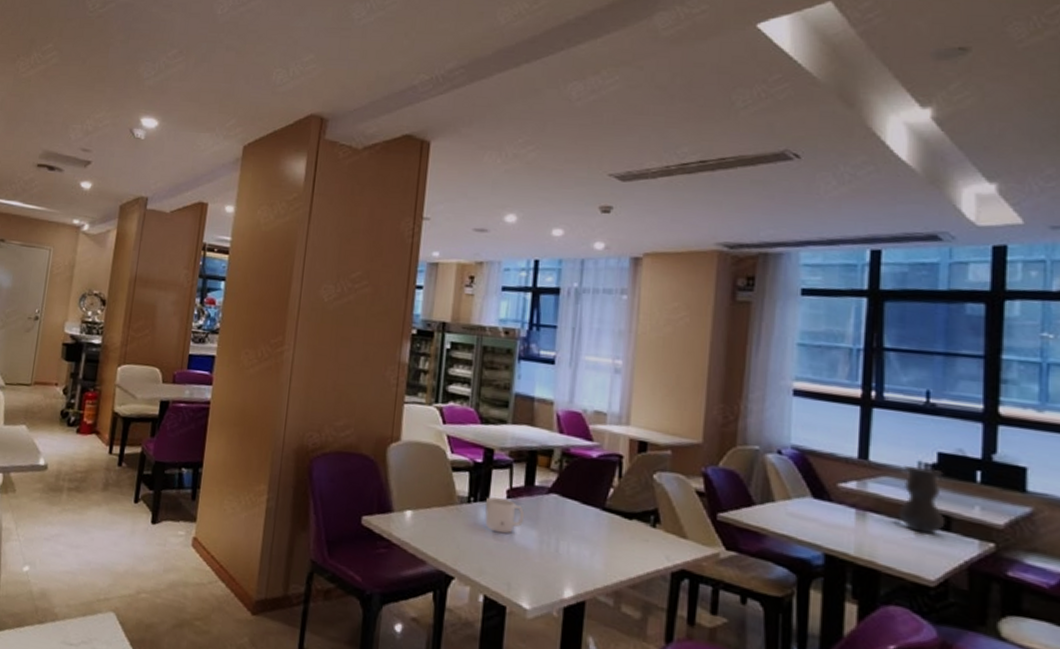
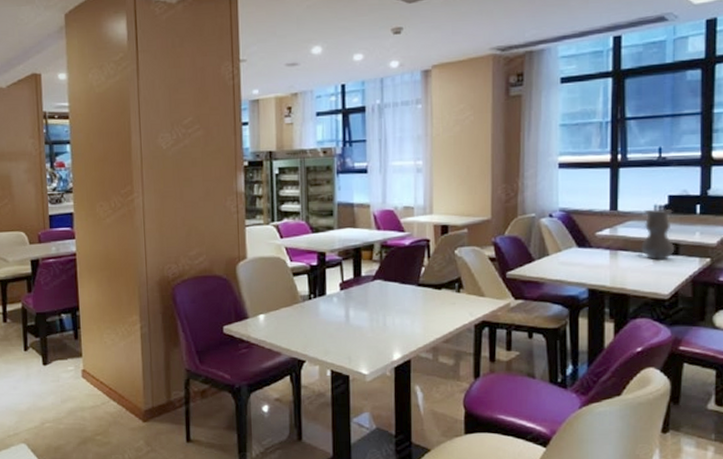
mug: present [485,497,525,534] -> none [324,290,357,319]

